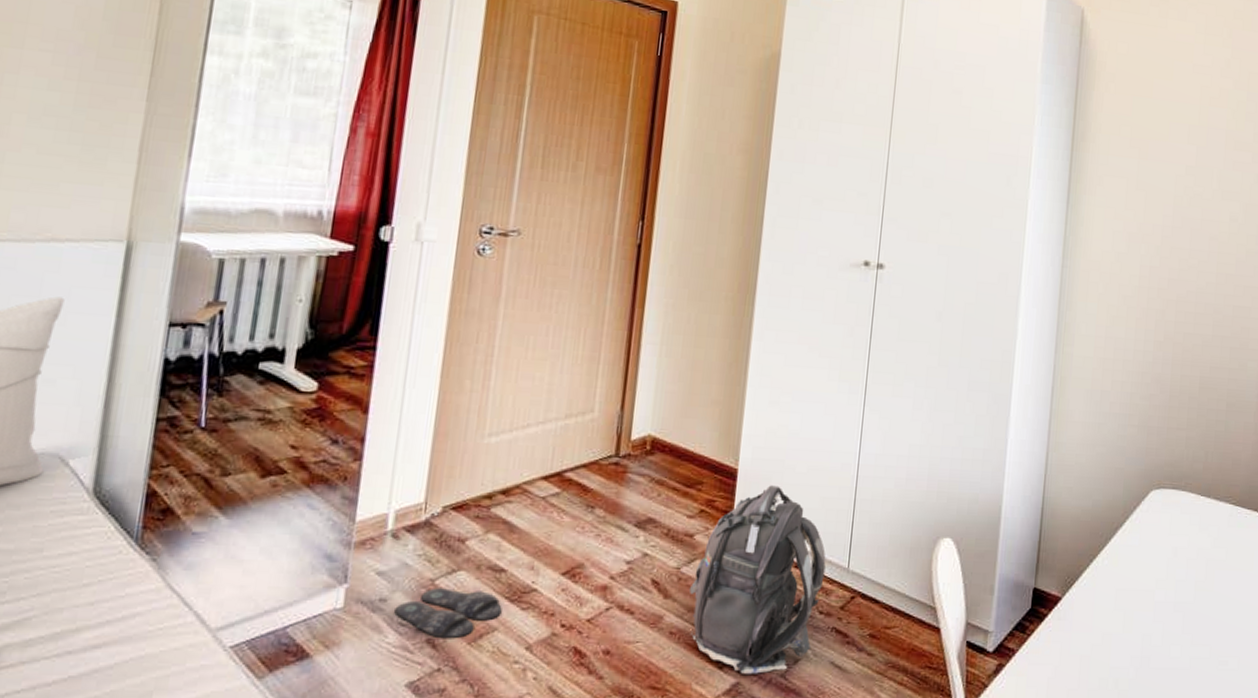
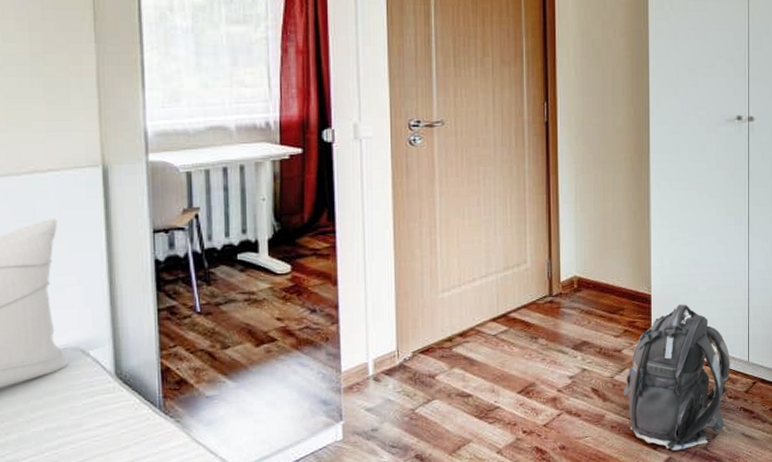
slippers: present [394,588,502,639] -> none [385,413,473,454]

